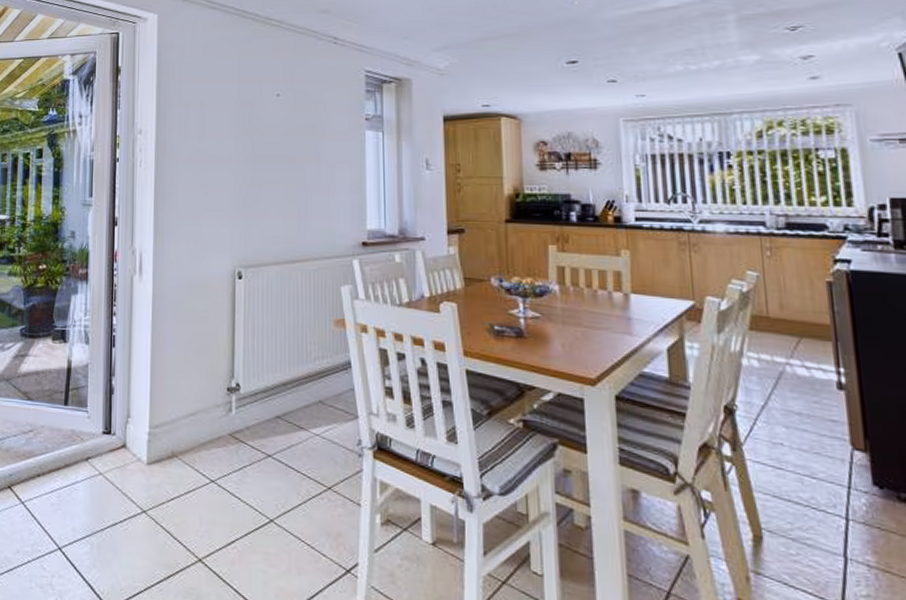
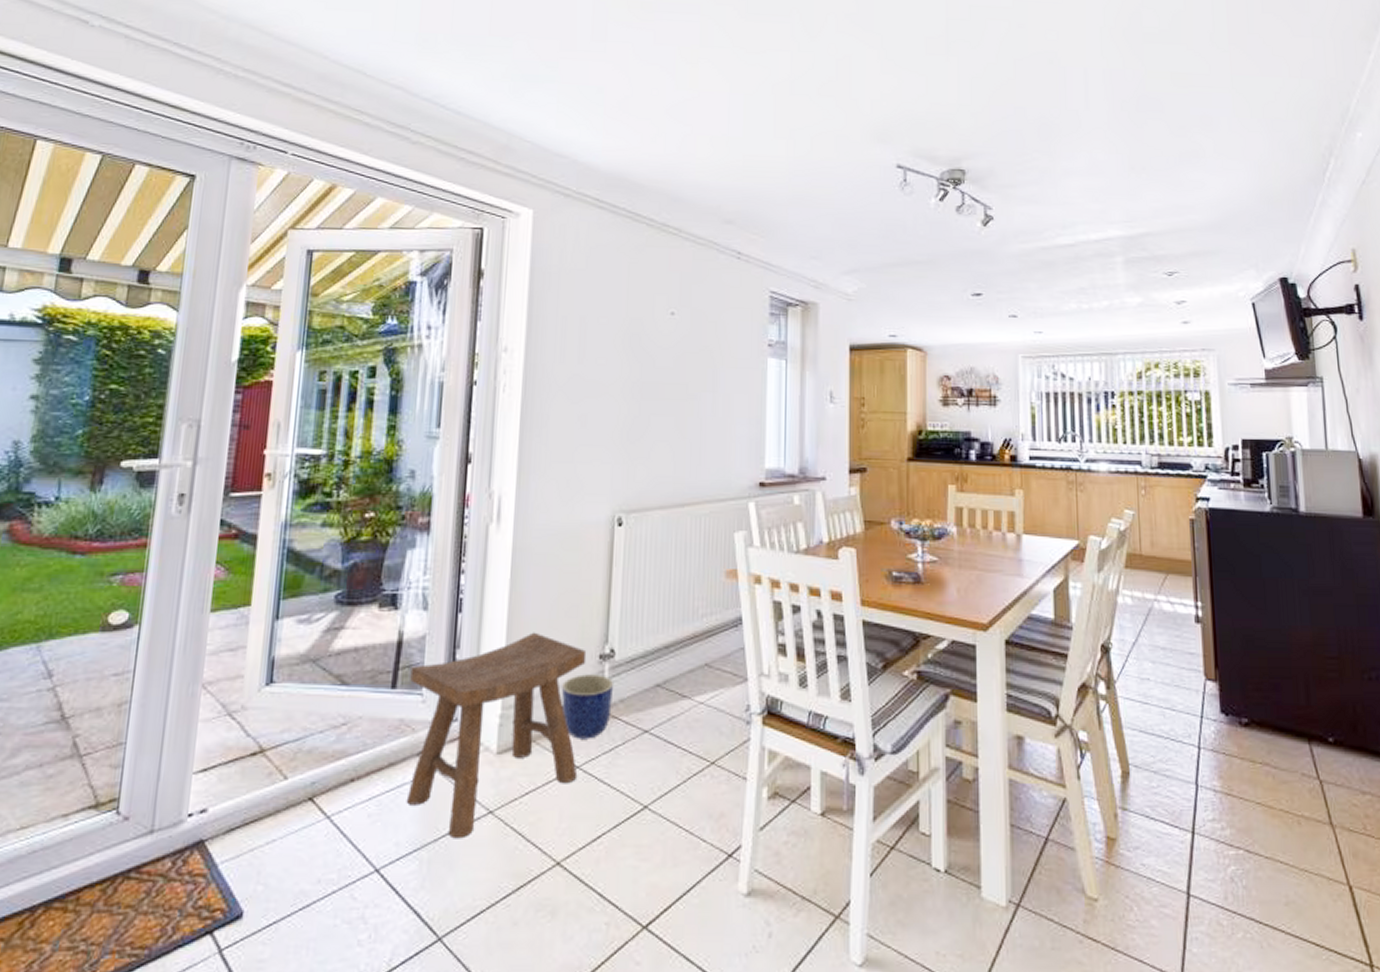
stool: none [78,366,217,531] -> present [406,632,587,839]
planter: none [197,403,241,459] -> present [561,674,614,739]

